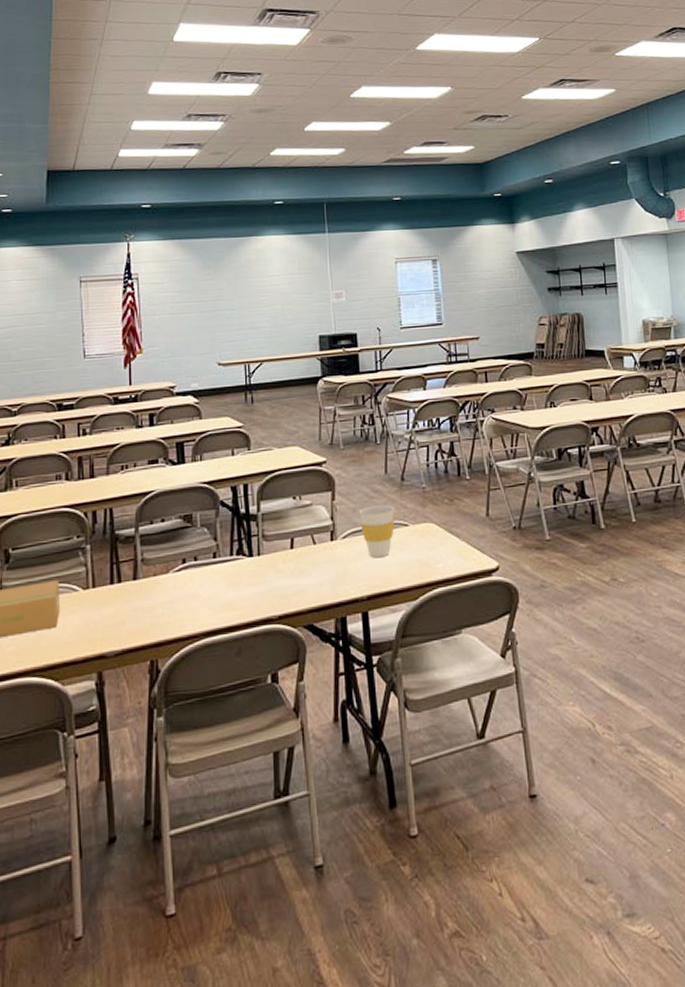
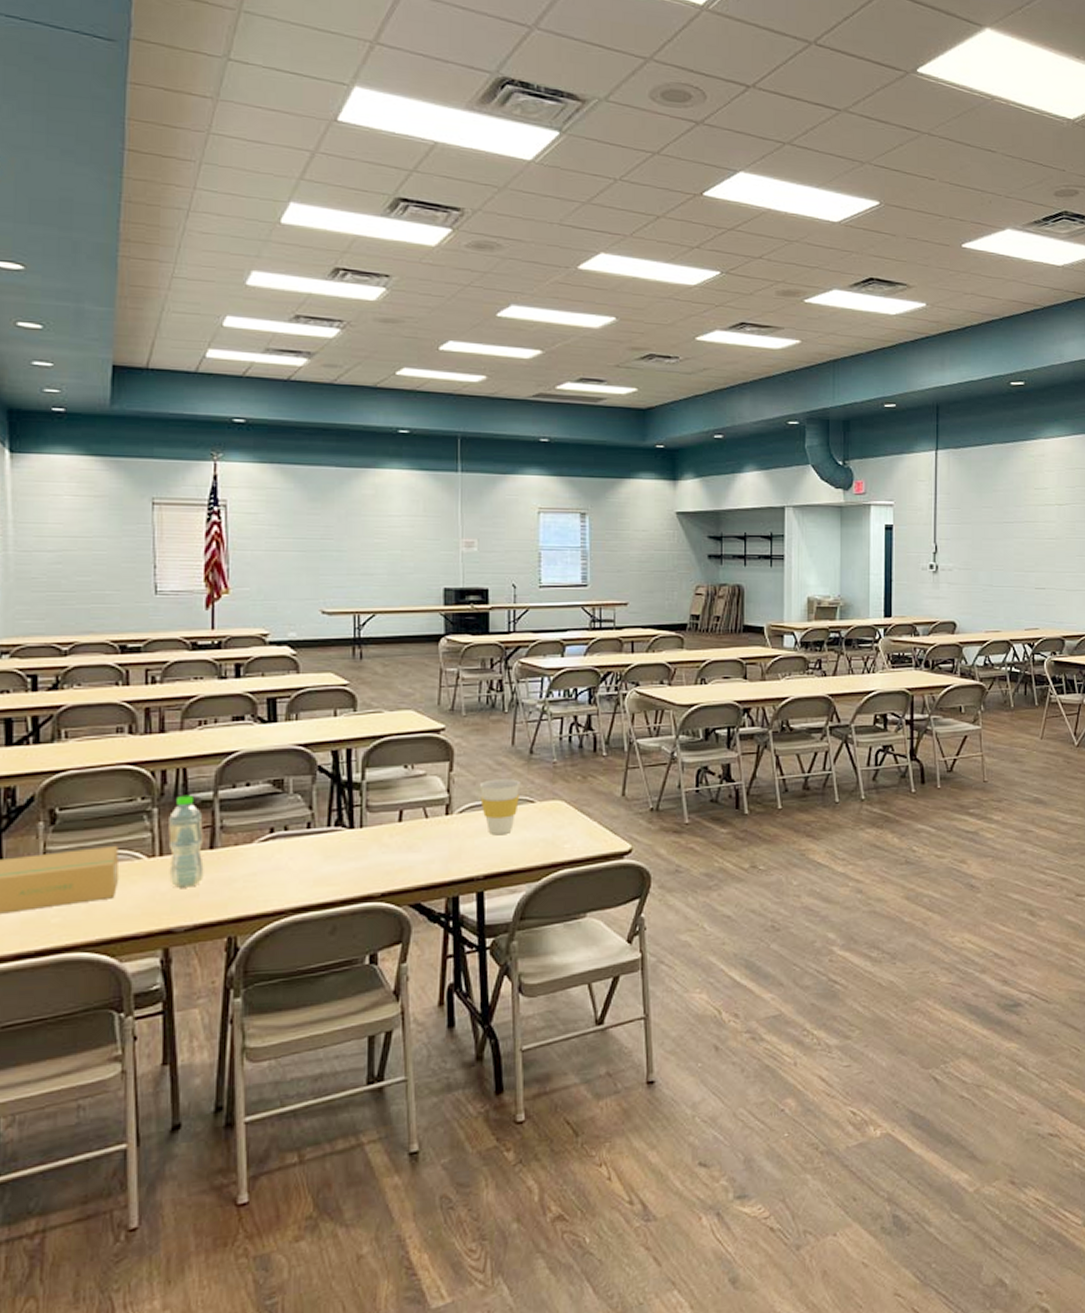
water bottle: none [99,531,129,616] -> present [168,794,204,888]

